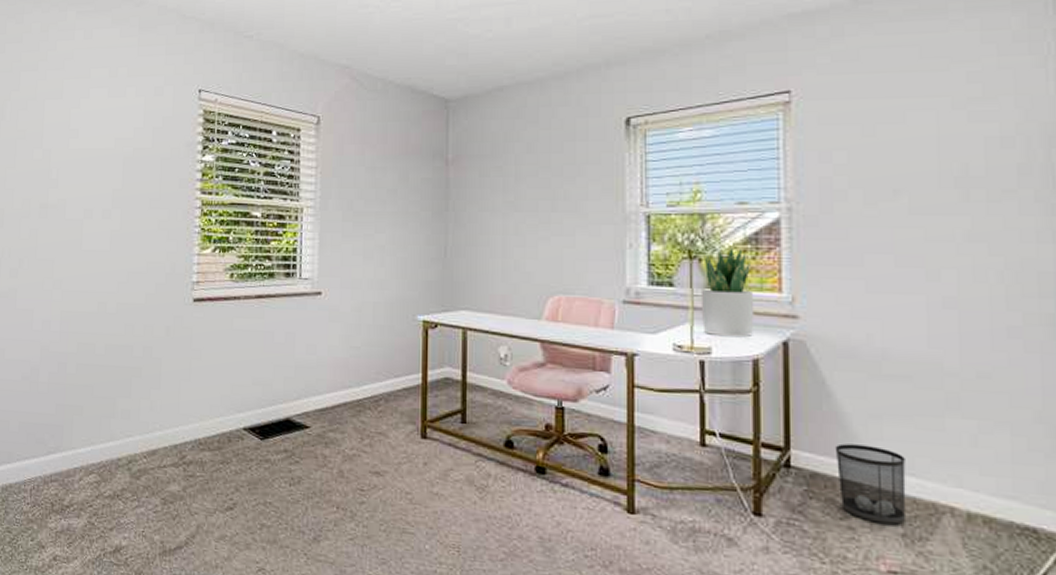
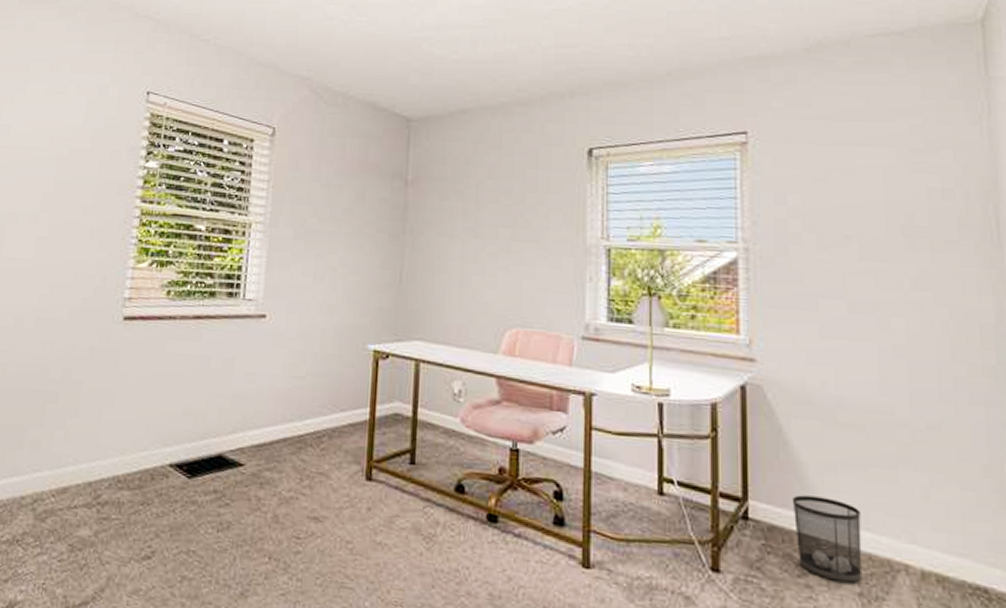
planter: present [700,247,754,338] -> none [660,285,713,380]

